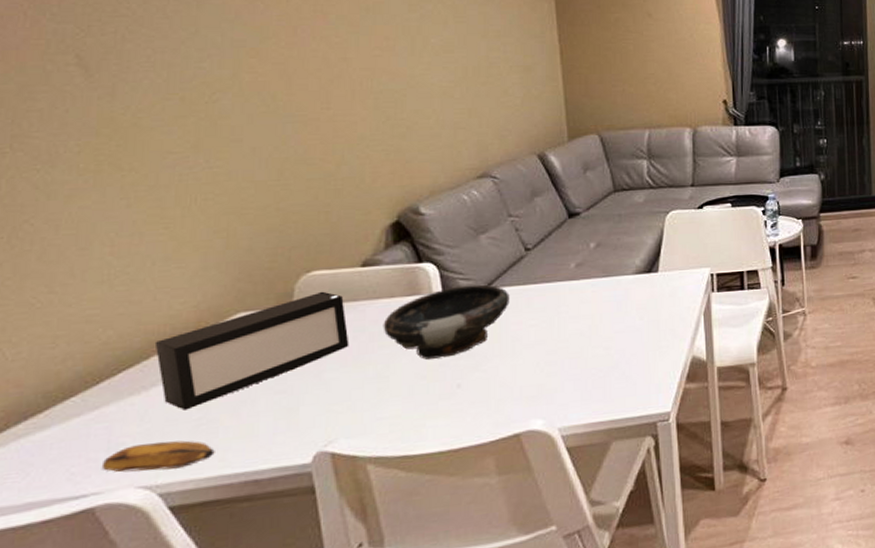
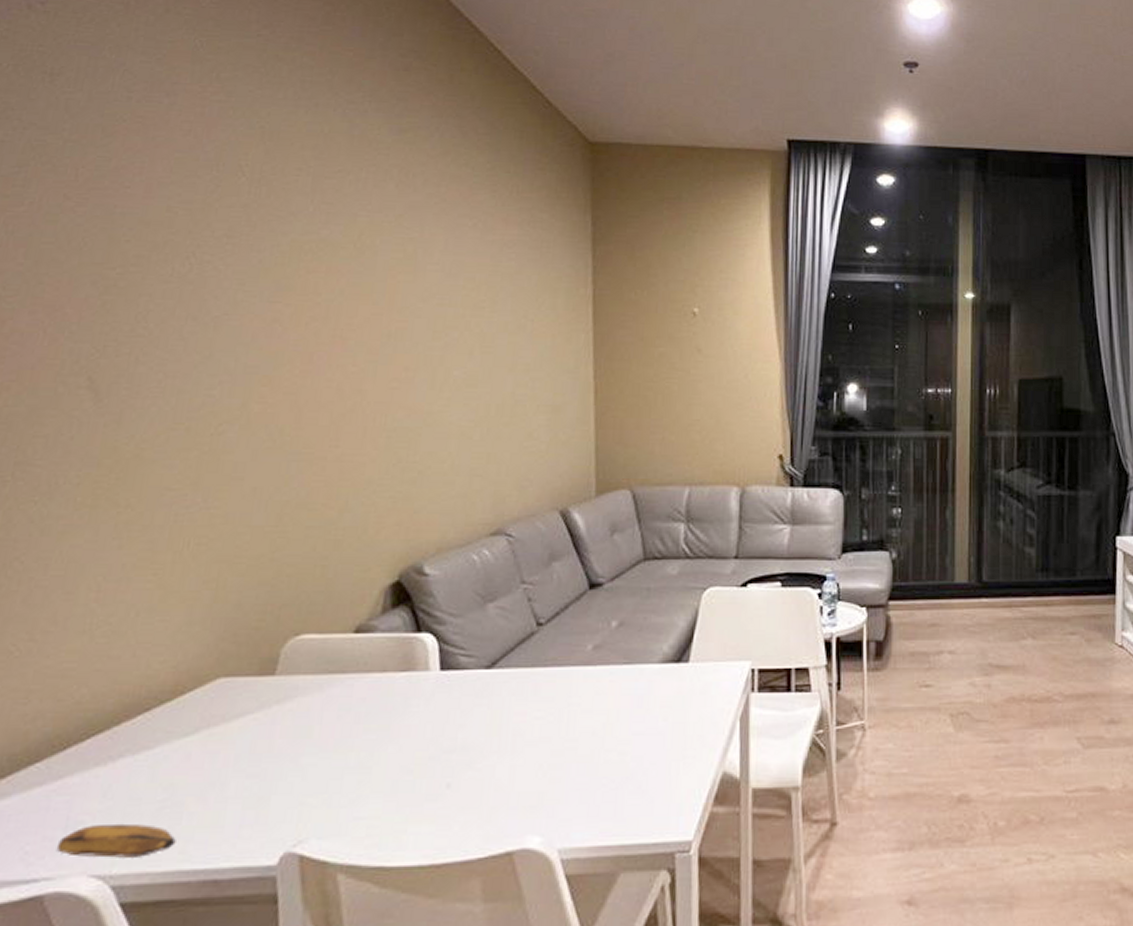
speaker: present [154,291,349,410] -> none [128,659,333,789]
bowl: present [383,284,510,360] -> none [370,663,515,750]

